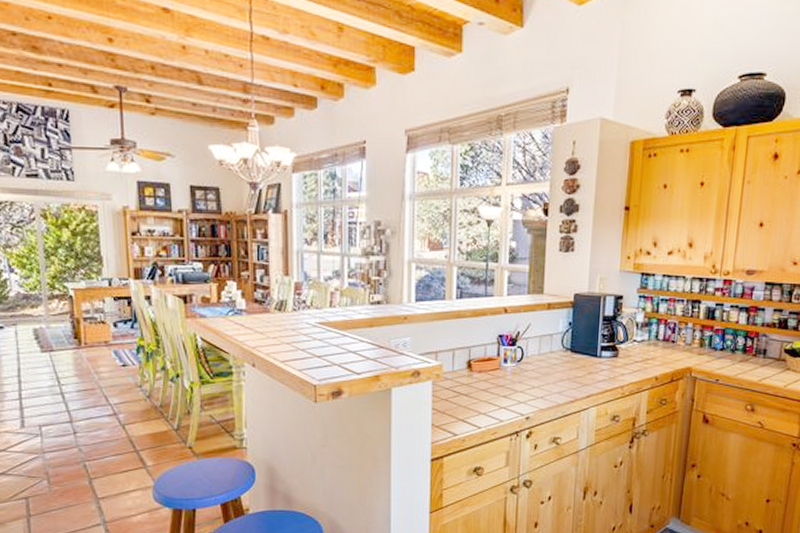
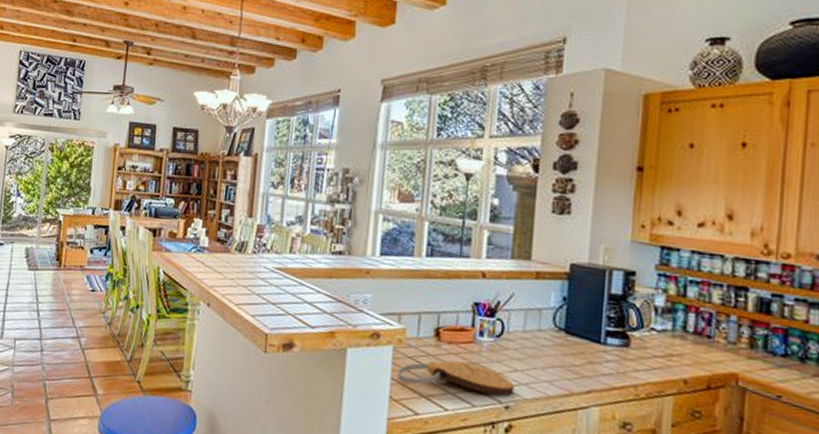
cutting board: none [436,386,533,411] -> present [396,360,515,397]

